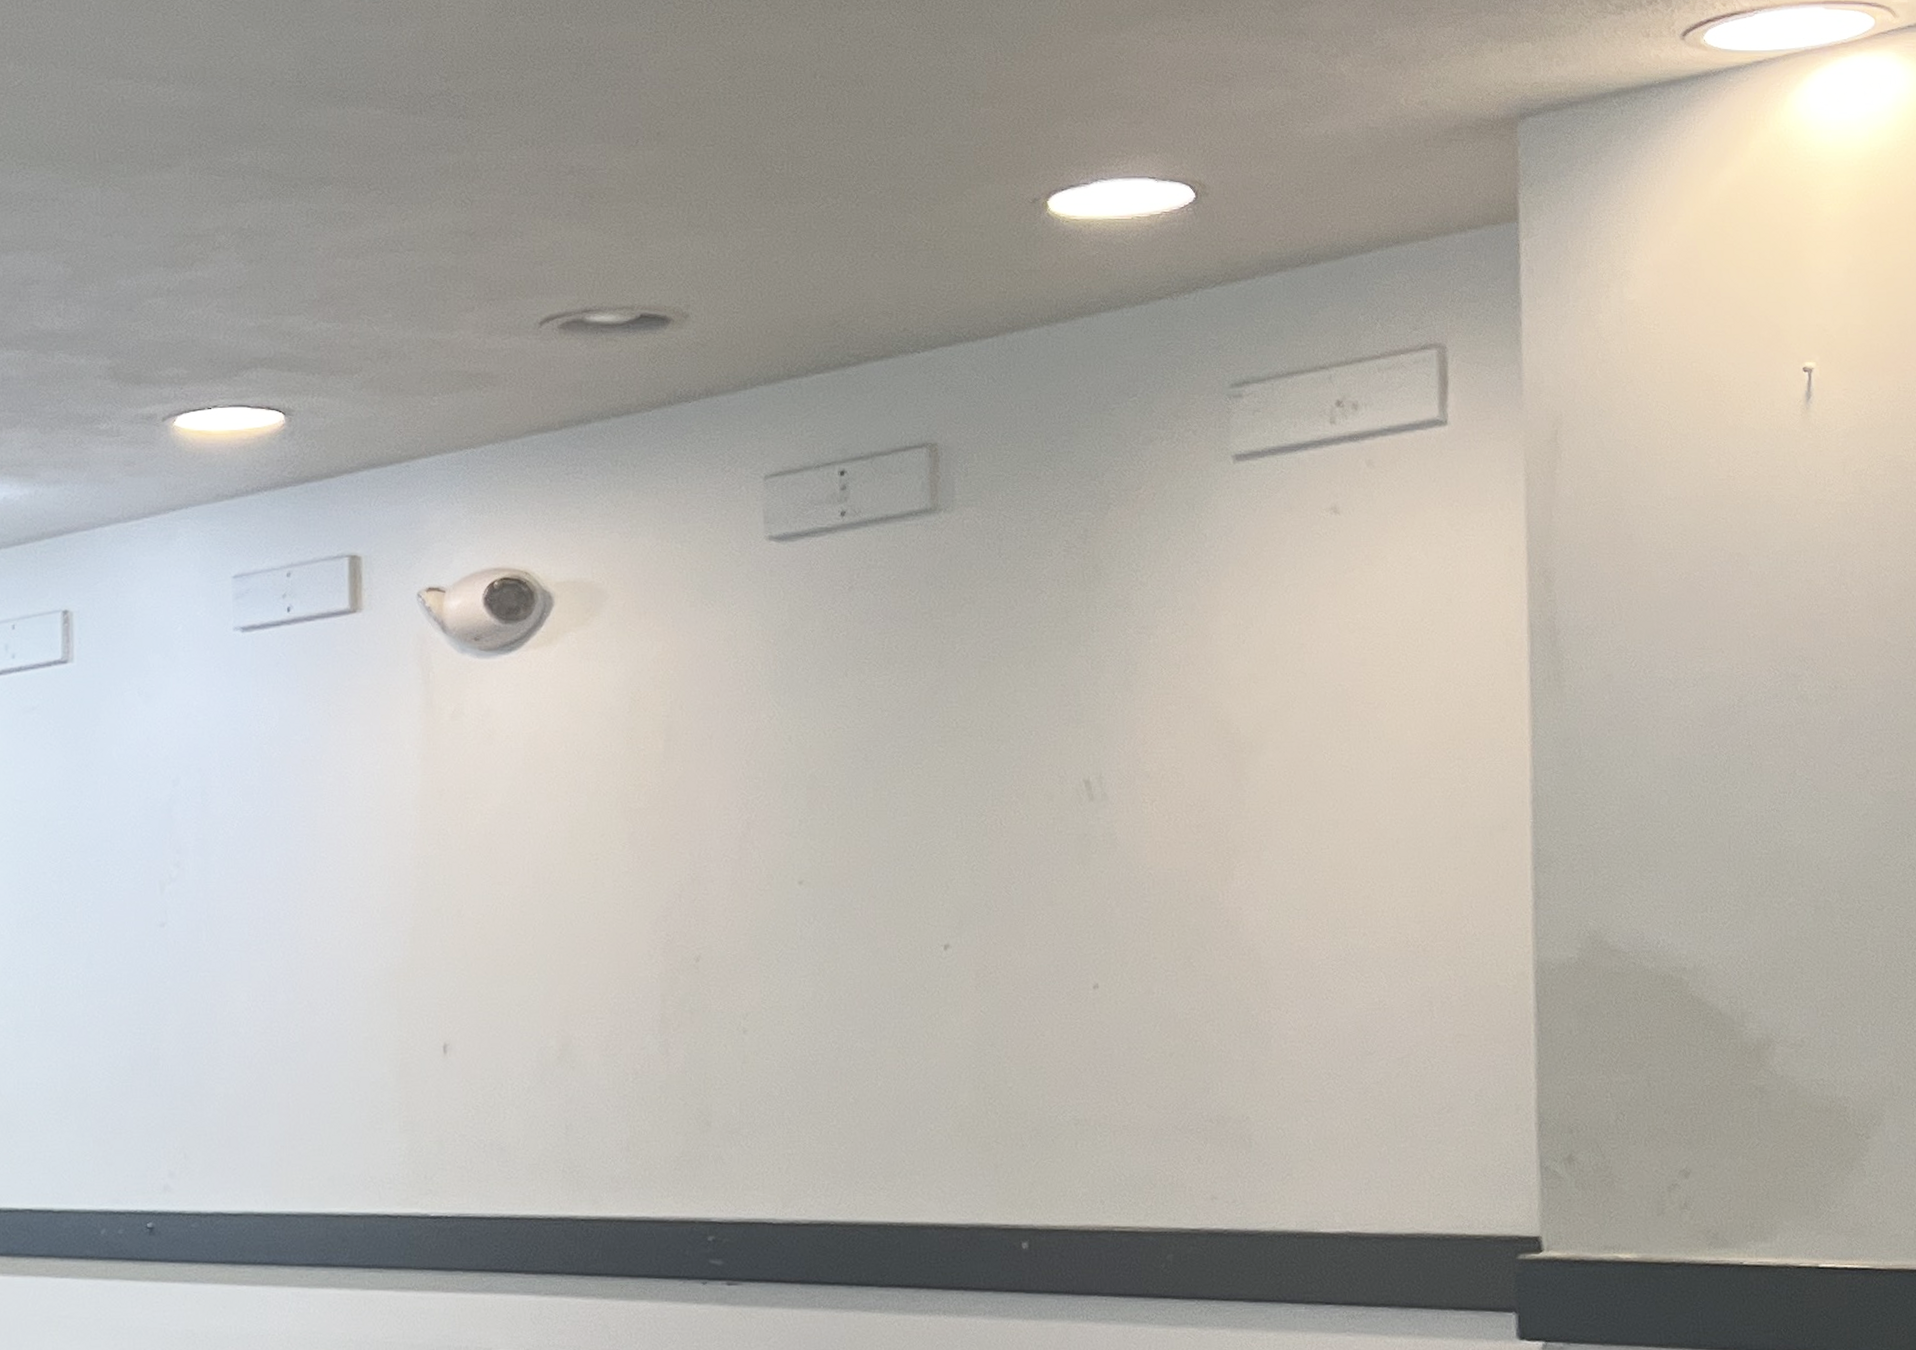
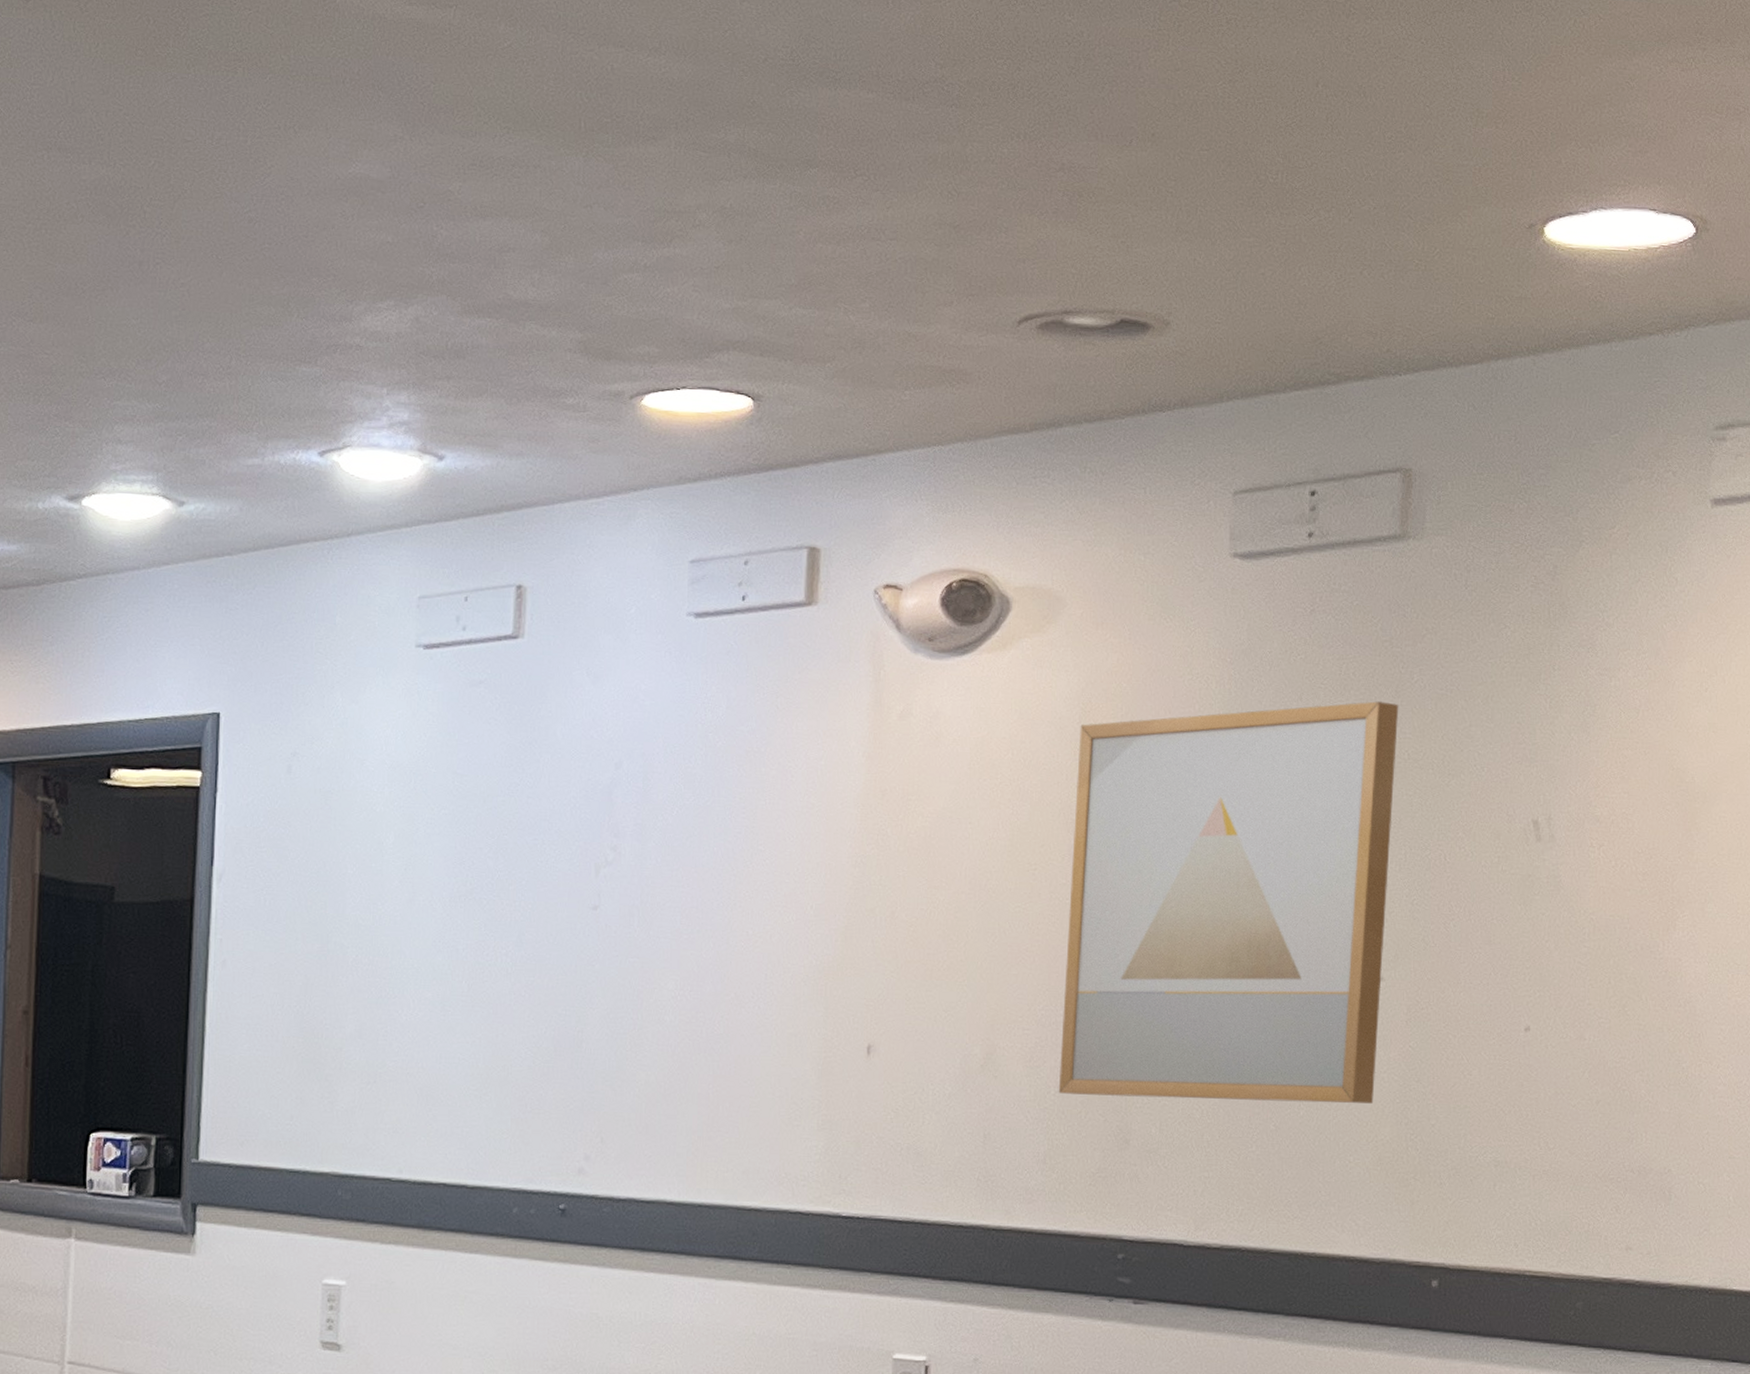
wall art: none [631,673,950,1080] -> present [1058,701,1399,1104]

